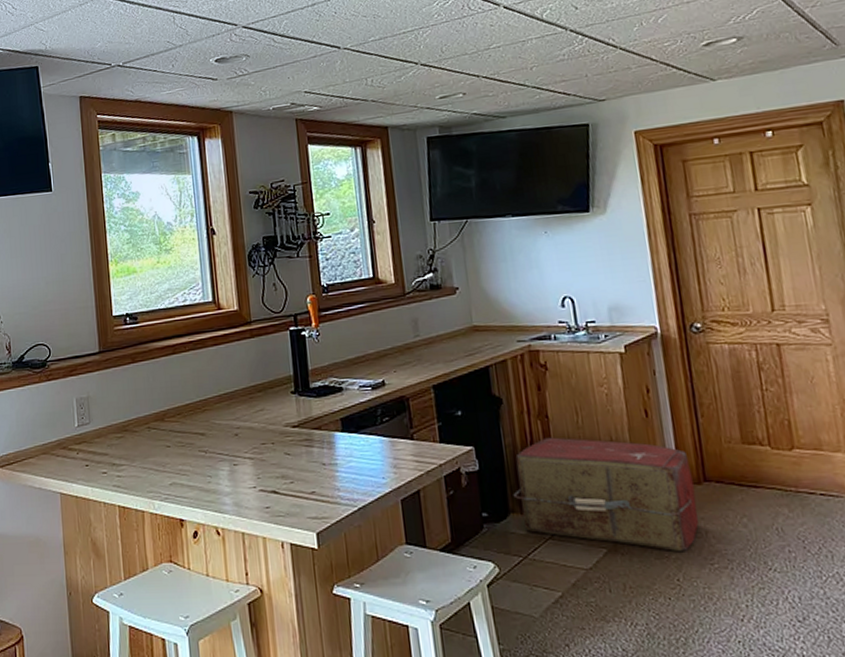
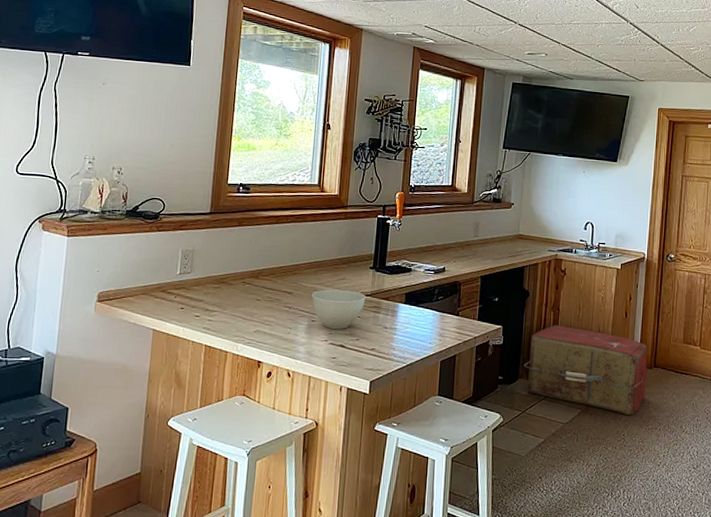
bowl: none [227,423,293,472] -> present [311,289,366,329]

